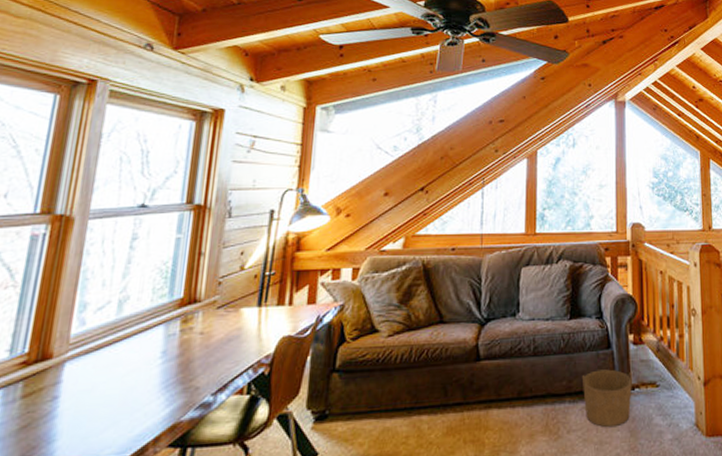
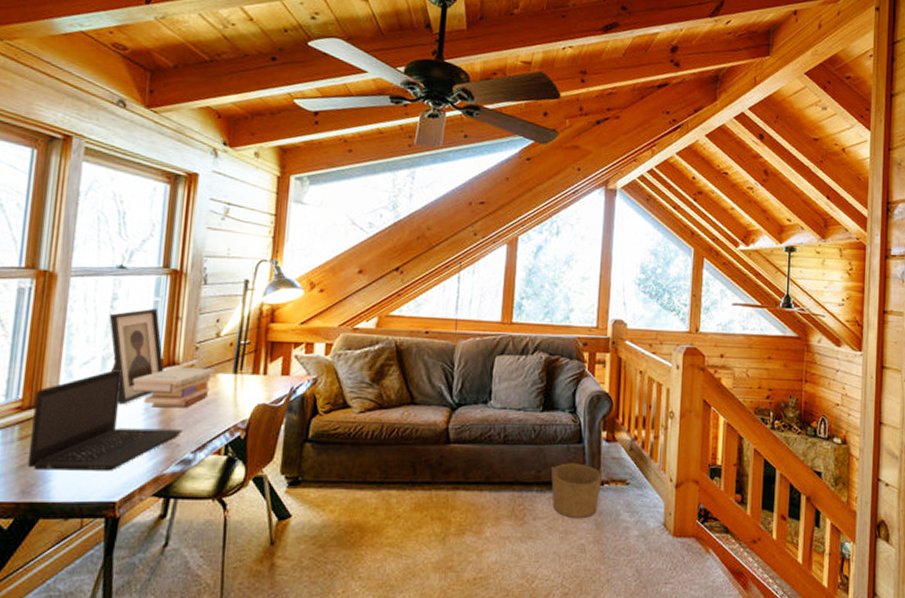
laptop: none [29,311,203,430] -> present [27,369,182,471]
picture frame: none [127,245,185,350] -> present [109,308,165,405]
books: none [149,302,239,350] -> present [132,366,216,408]

